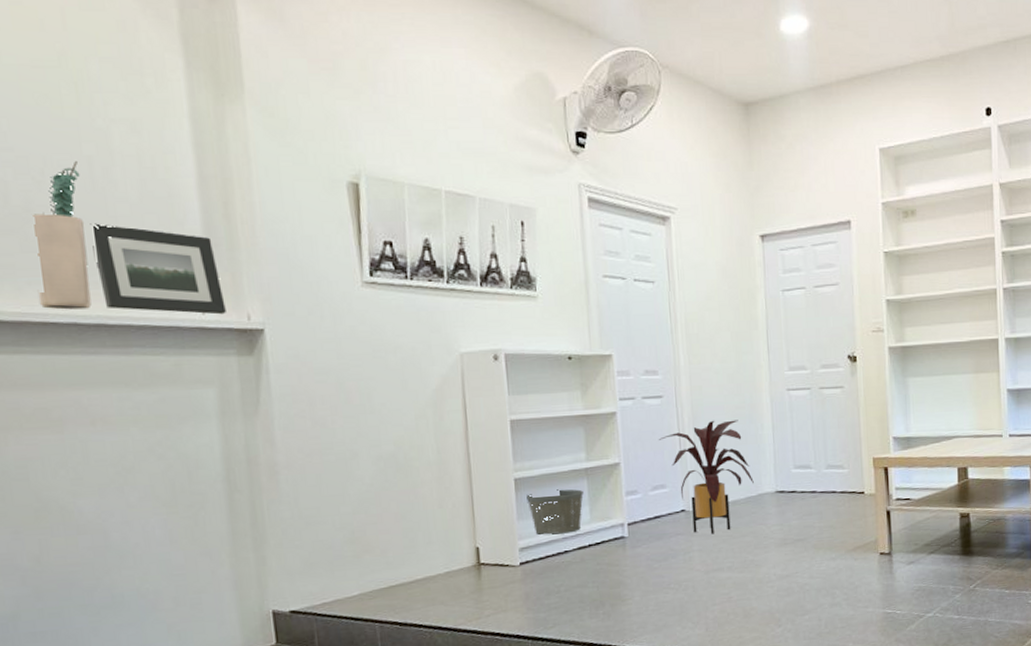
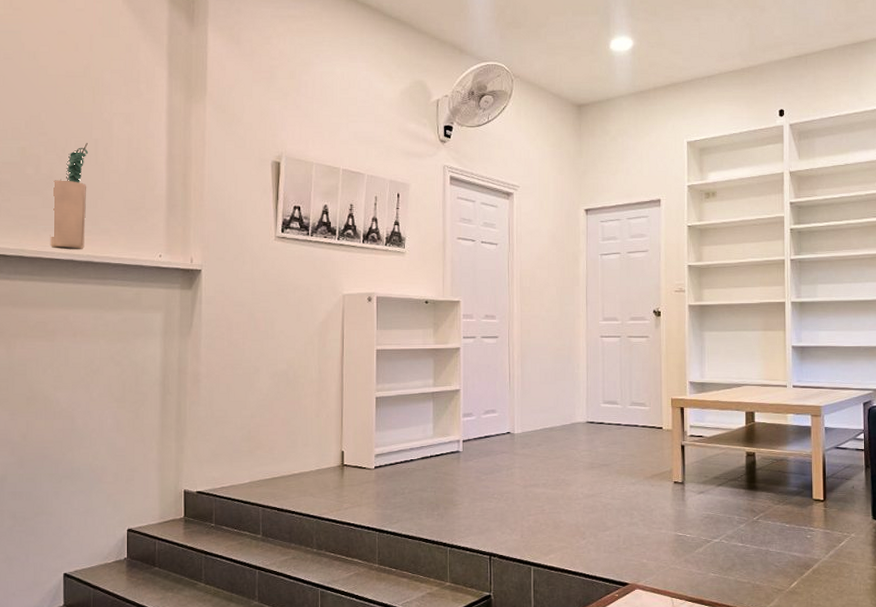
picture frame: present [90,223,226,315] -> none [90,188,176,258]
basket: present [527,489,583,536] -> none [384,409,429,445]
house plant: present [658,420,754,534] -> none [492,358,569,455]

